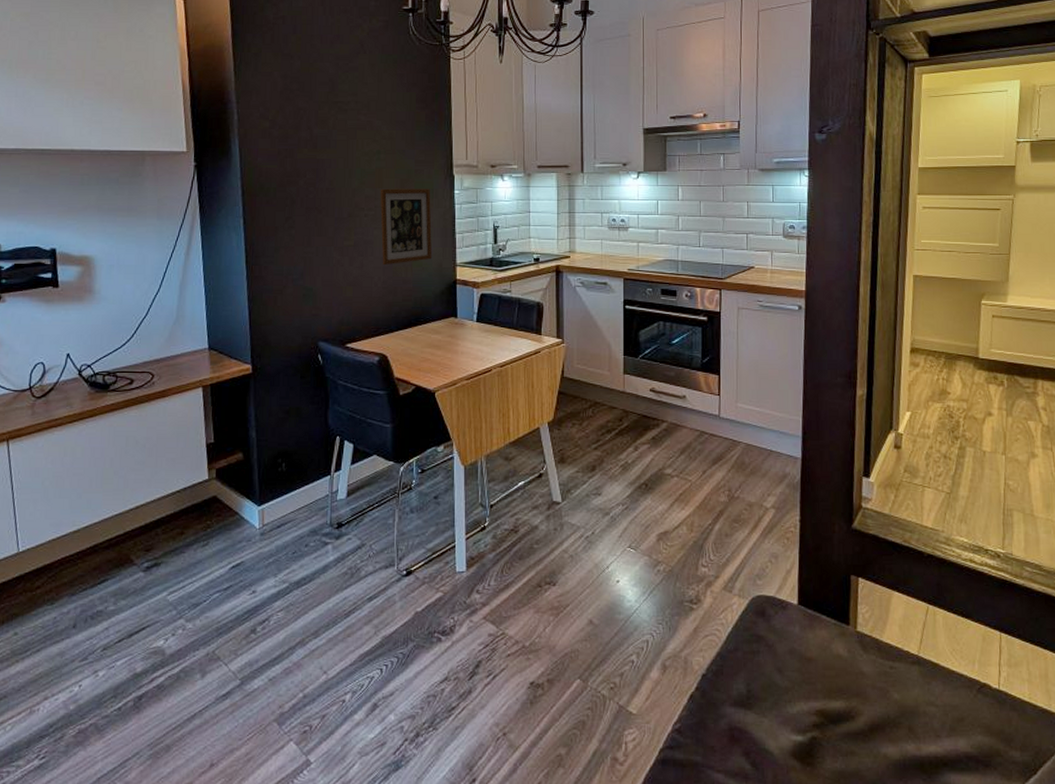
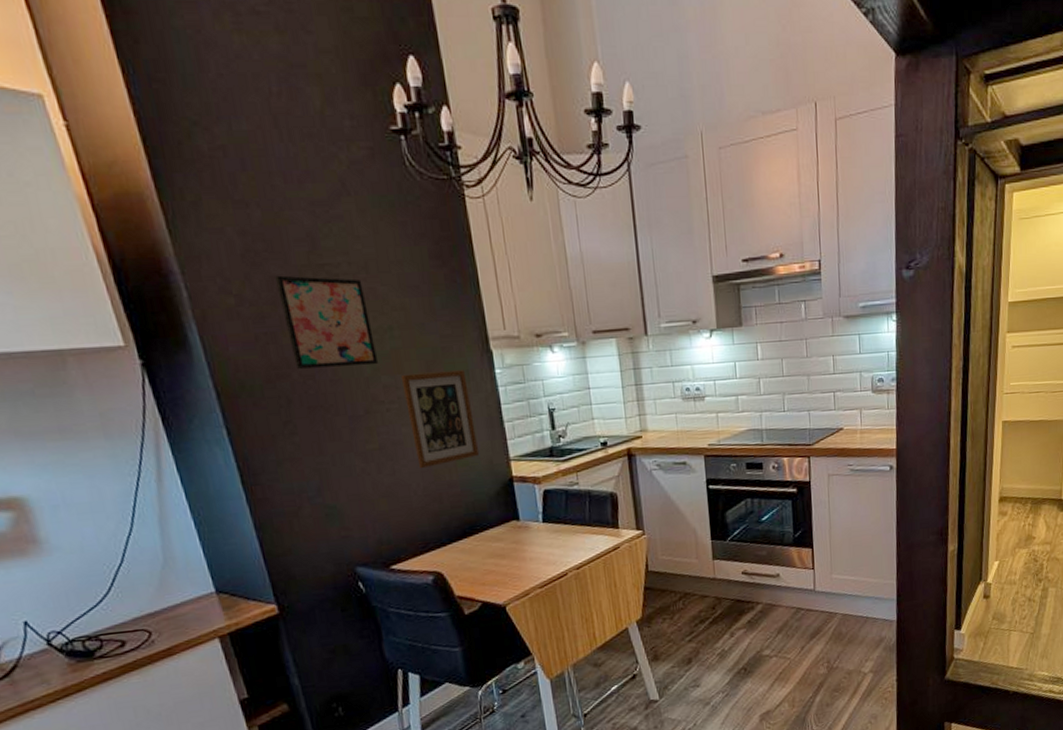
wall art: none [301,108,365,178] -> present [275,275,379,369]

